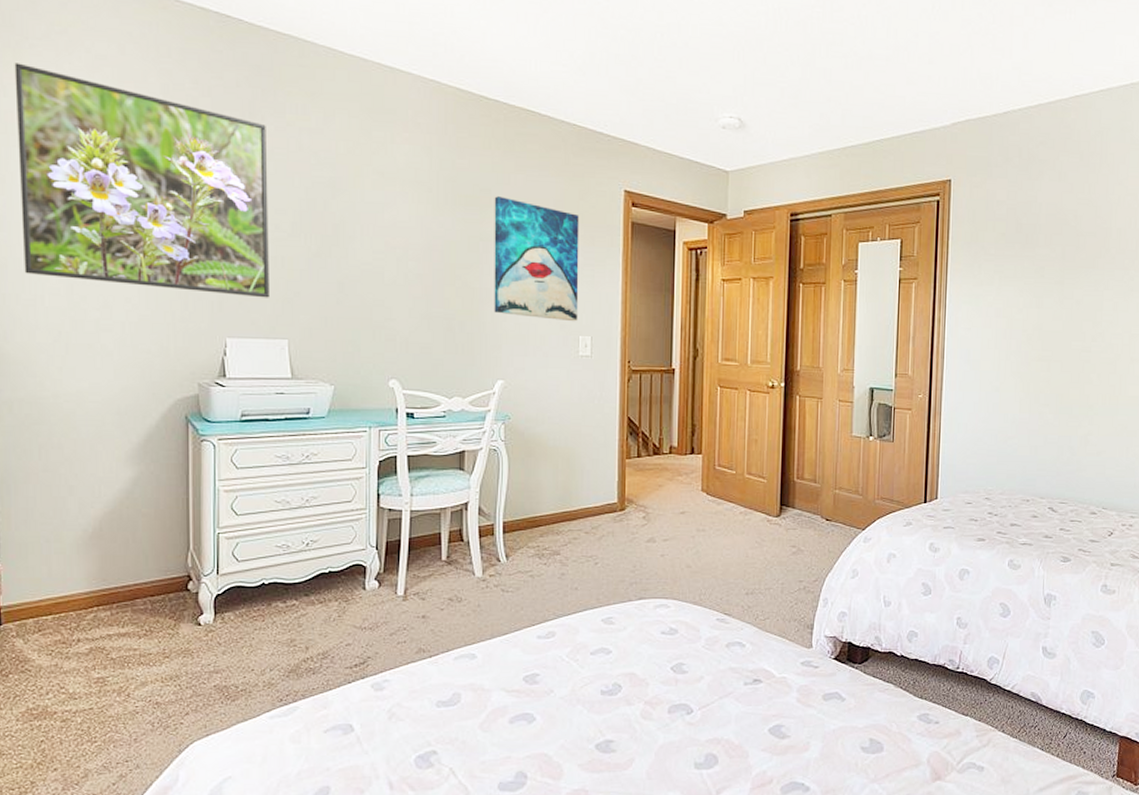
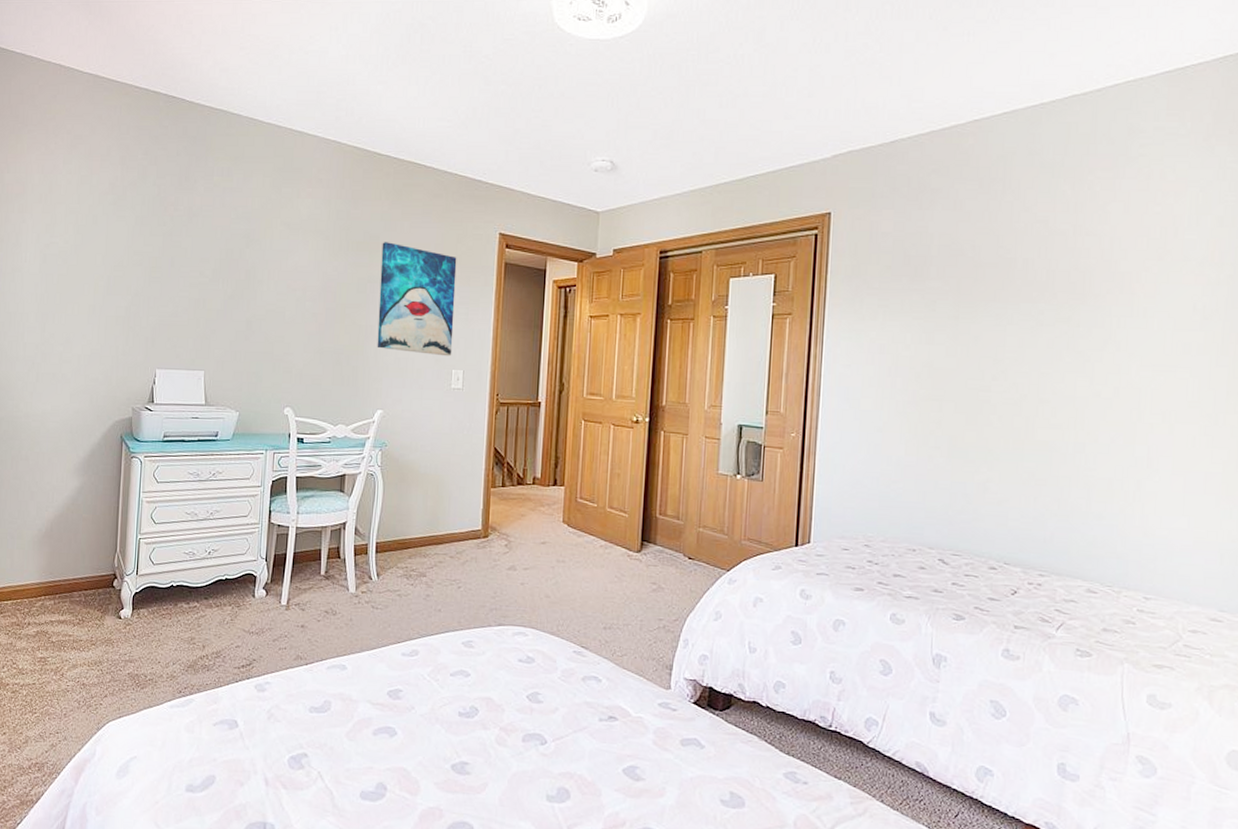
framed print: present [14,63,269,298] -> none [12,145,198,335]

